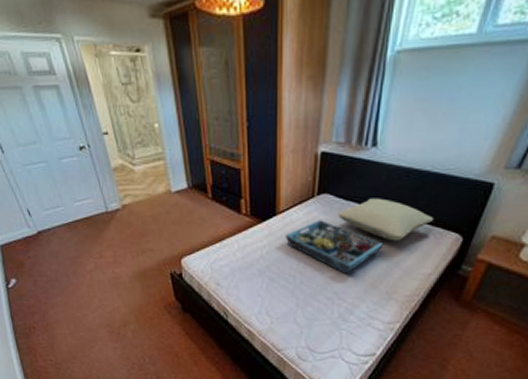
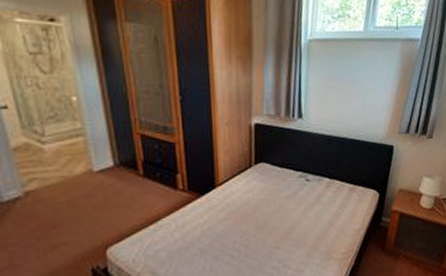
serving tray: present [284,220,384,275] -> none [225,188,319,241]
pillow: present [337,198,435,241] -> none [275,163,356,203]

